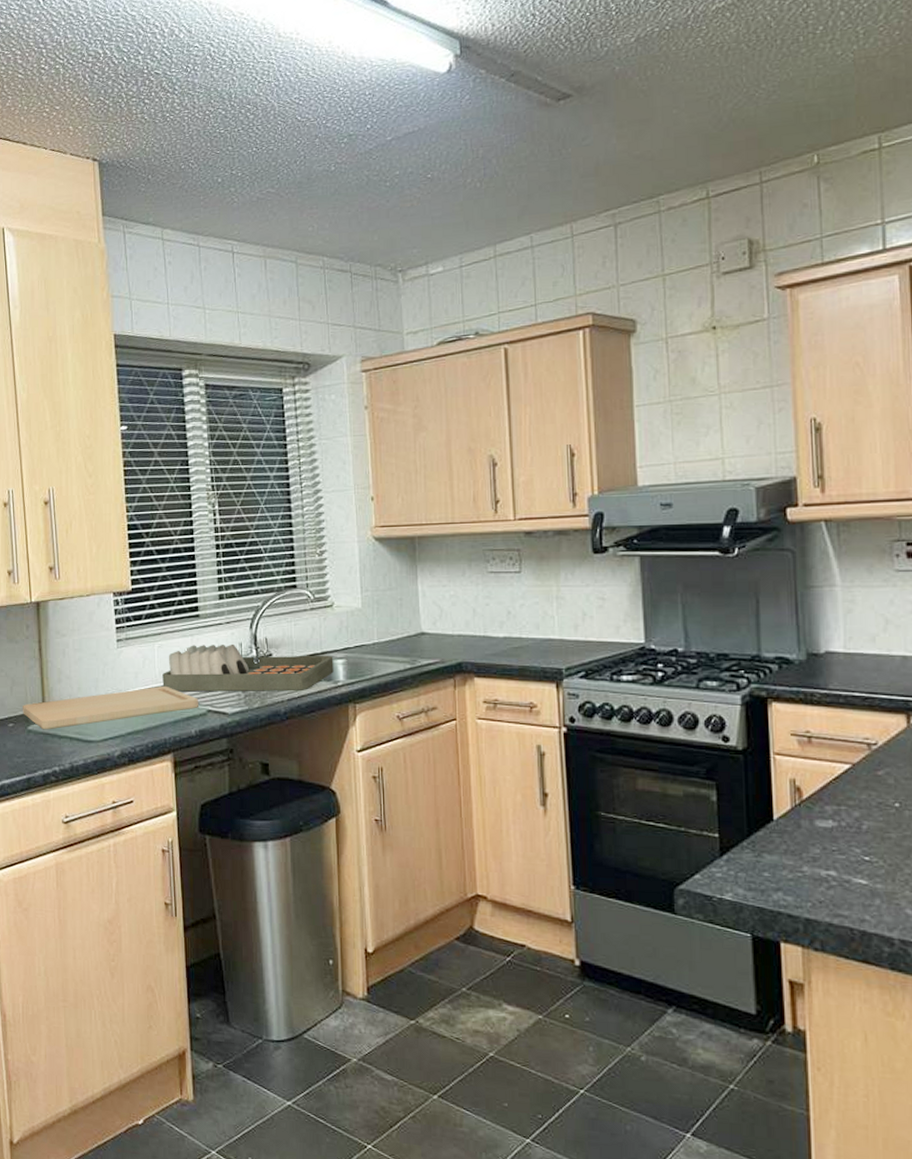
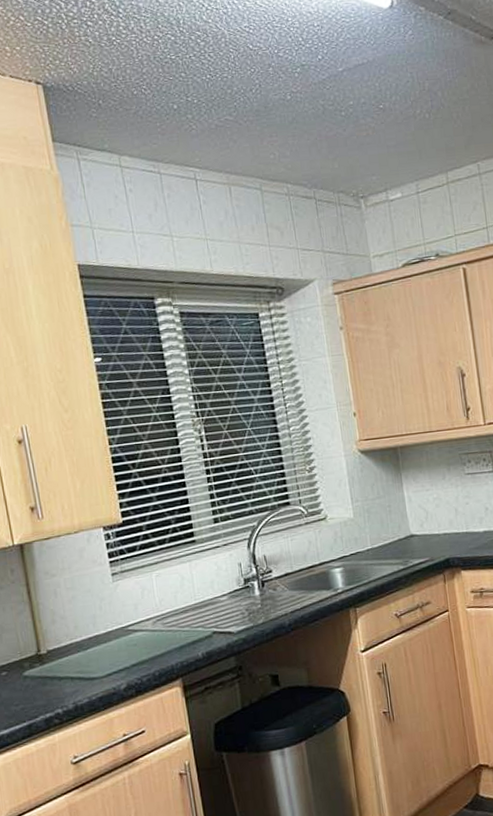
cutting board: present [23,687,198,730] -> none [15,614,203,674]
sushi platter: present [162,645,334,692] -> none [163,565,333,618]

